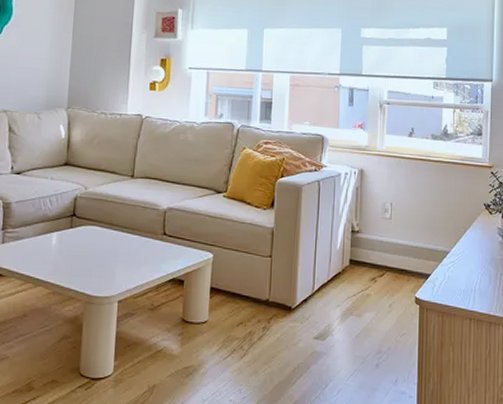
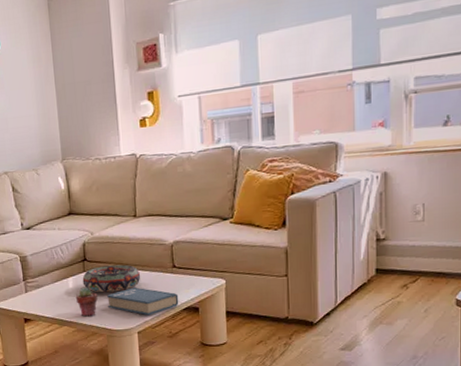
potted succulent: none [57,244,81,278] -> present [75,287,98,317]
decorative bowl: none [67,224,130,254] -> present [82,264,141,293]
book: none [91,251,165,284] -> present [107,287,179,316]

